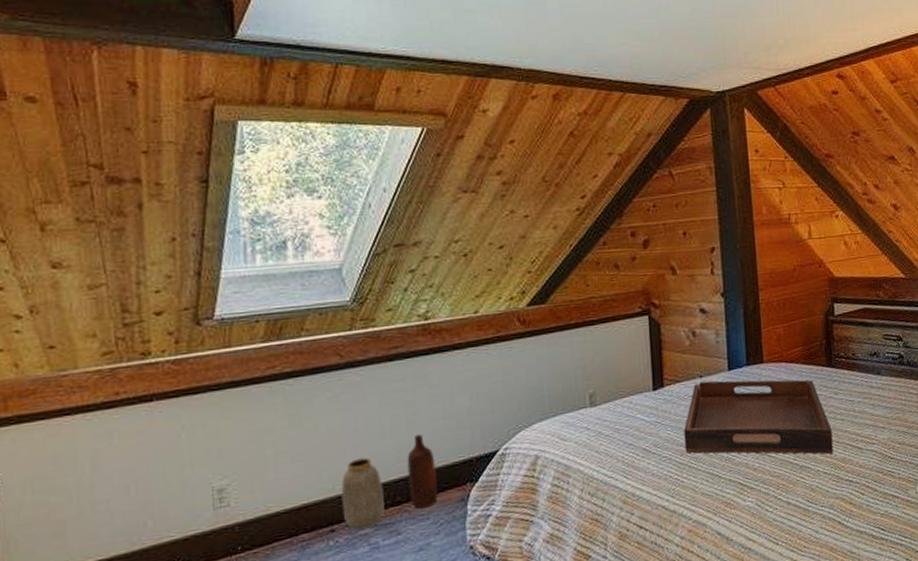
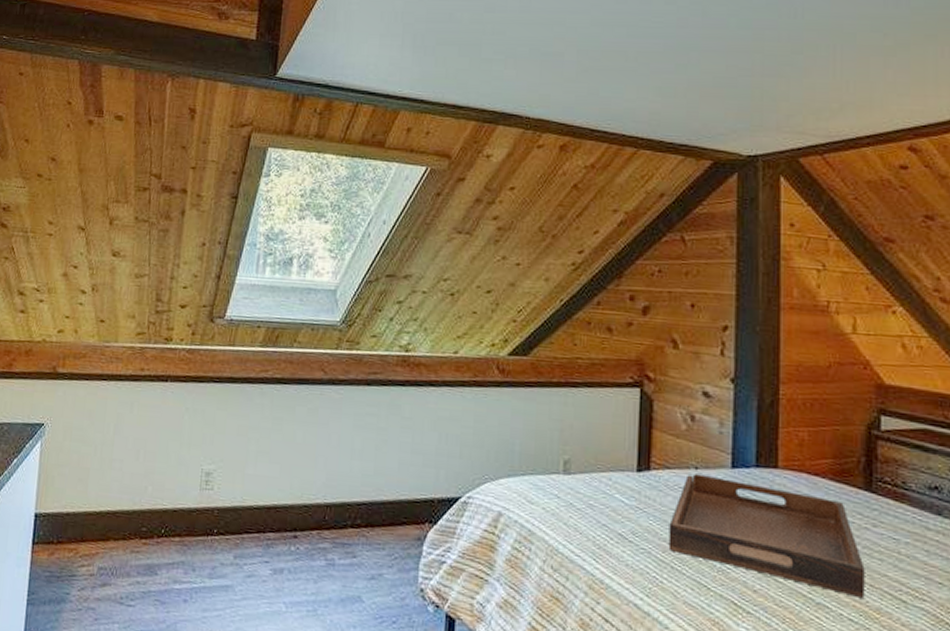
vase: present [341,457,385,531] -> none [306,473,346,544]
bottle: present [407,434,438,509] -> none [369,462,398,538]

